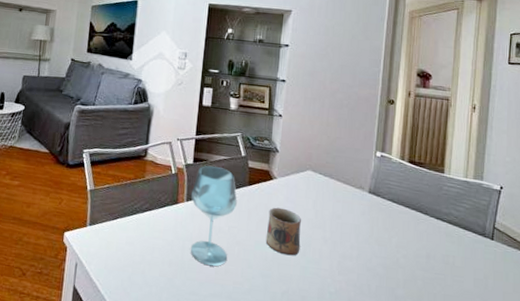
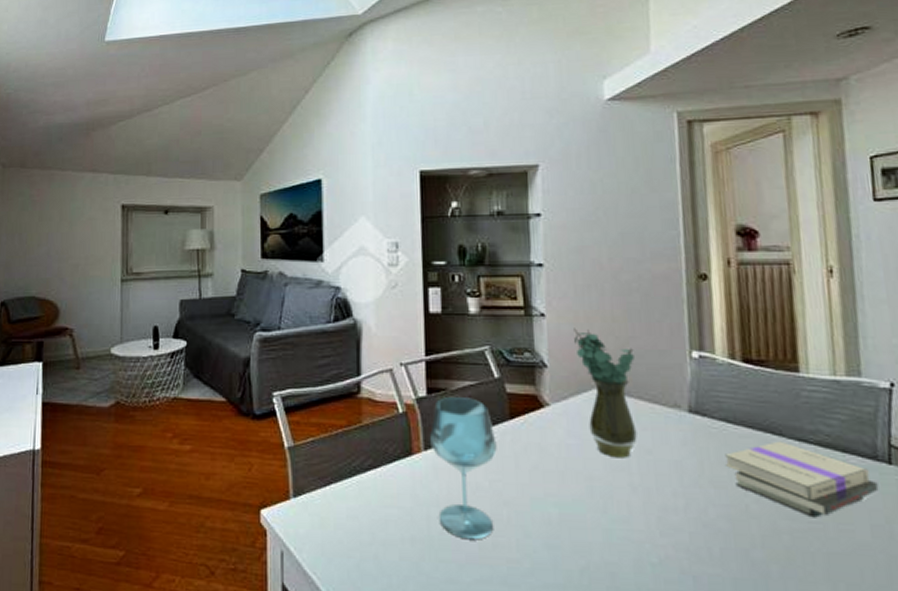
mug: present [265,207,302,256] -> none [544,446,598,515]
vase: none [300,127,338,220] -> present [574,328,637,458]
books: none [387,218,483,271] -> present [724,441,879,518]

